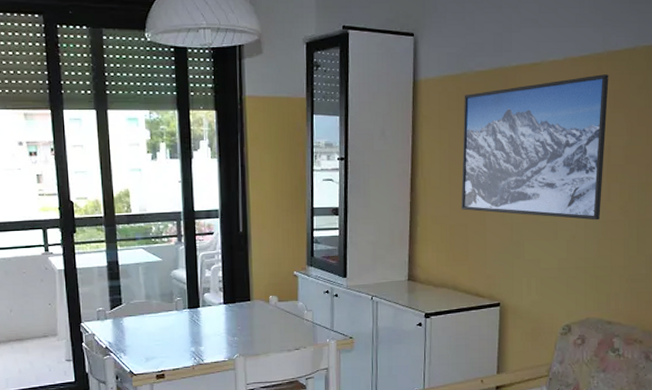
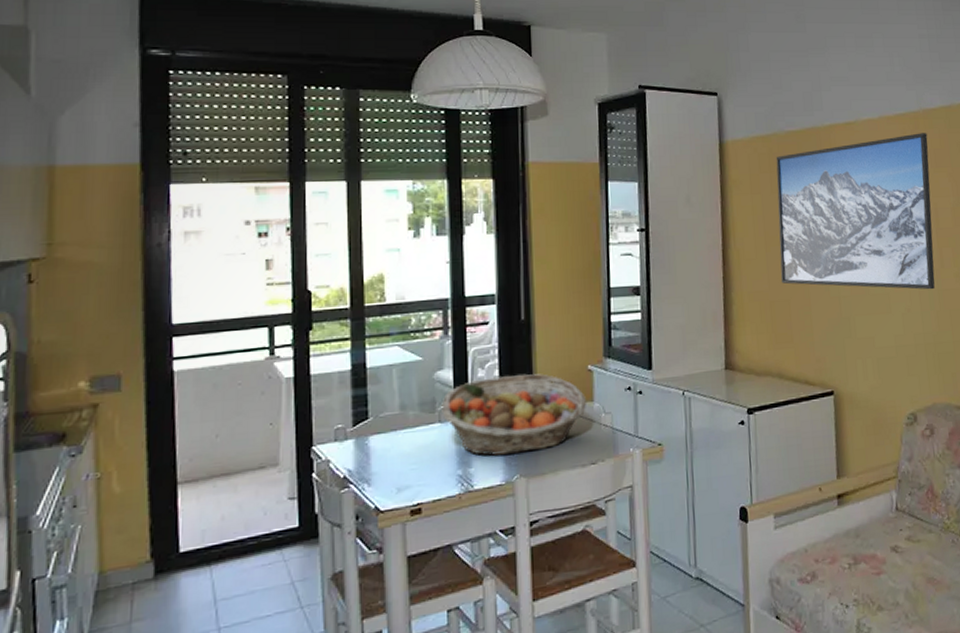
fruit basket: none [177,275,293,338] -> present [441,373,587,456]

